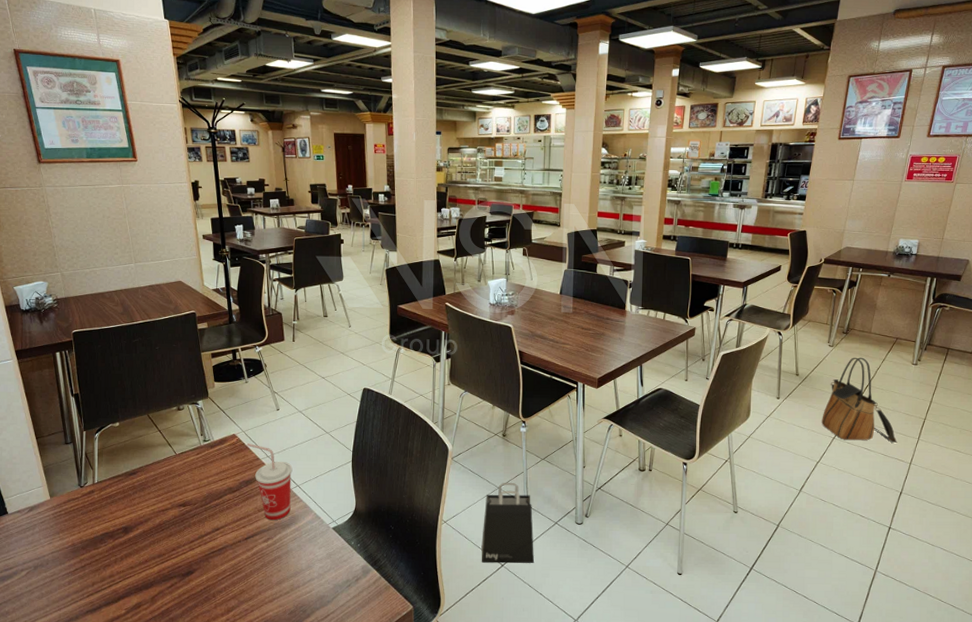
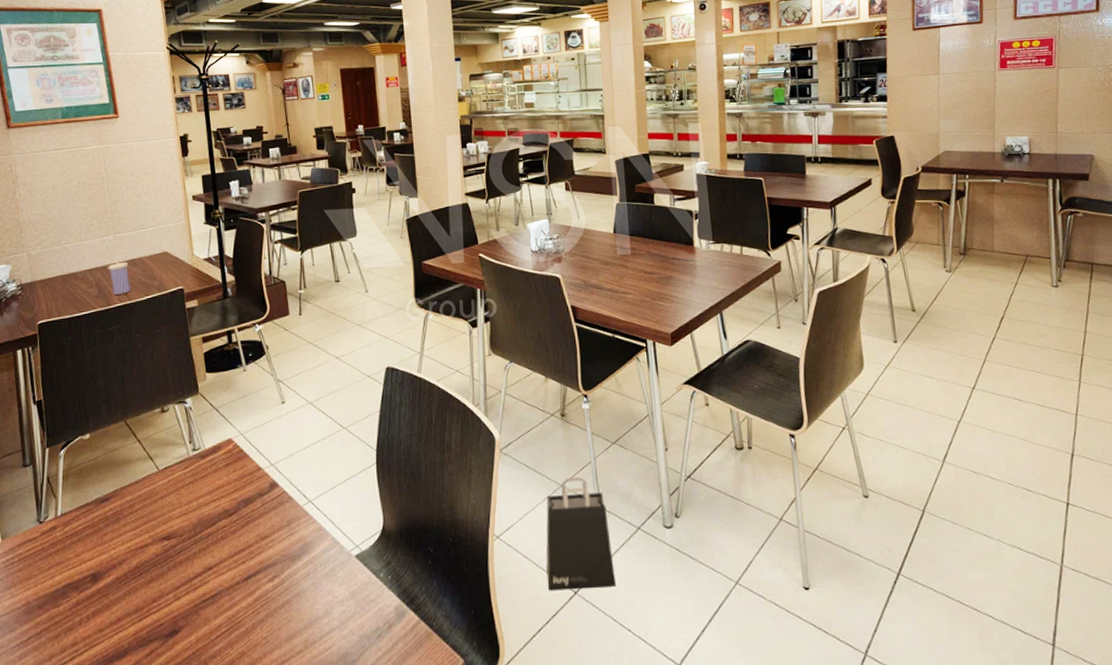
beverage cup: none [131,280,151,314] -> present [108,254,131,296]
beverage cup: present [246,443,293,520] -> none [245,449,303,550]
tote bag: present [822,357,897,443] -> none [953,282,1054,389]

